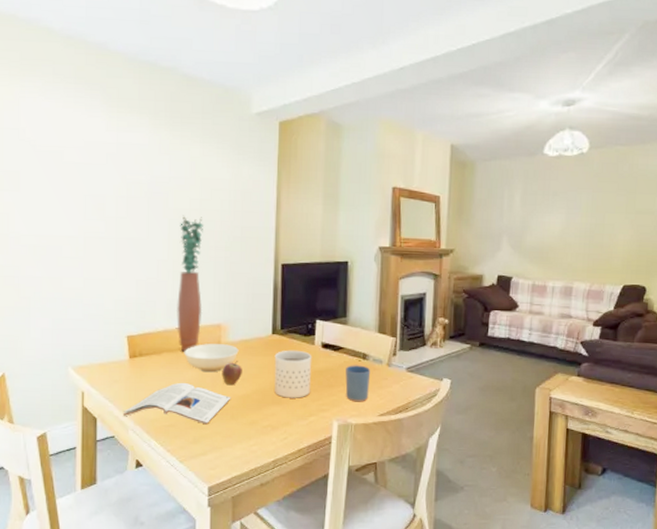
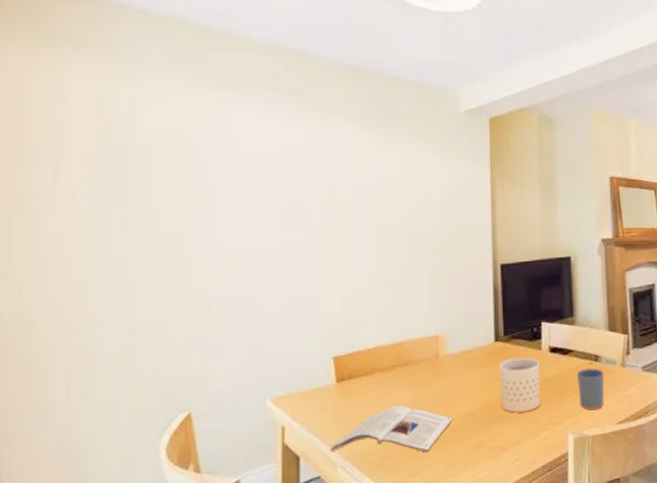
vase: present [177,215,205,352] -> none [389,219,417,370]
bowl: present [184,344,239,373] -> none [398,357,459,392]
fruit: present [222,361,242,385] -> none [441,375,464,403]

